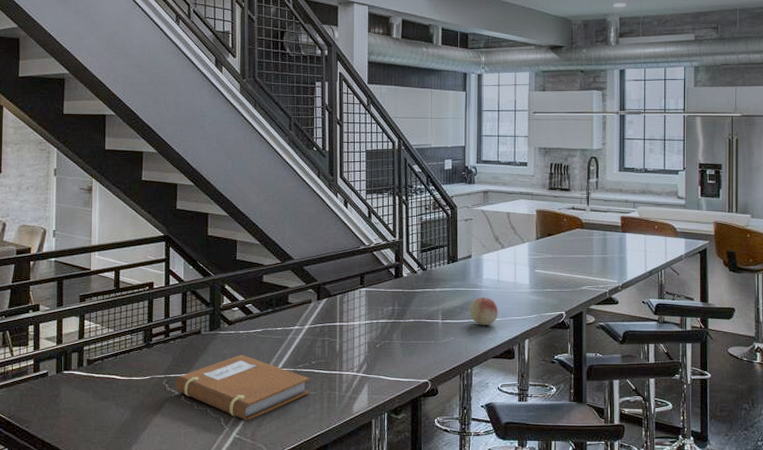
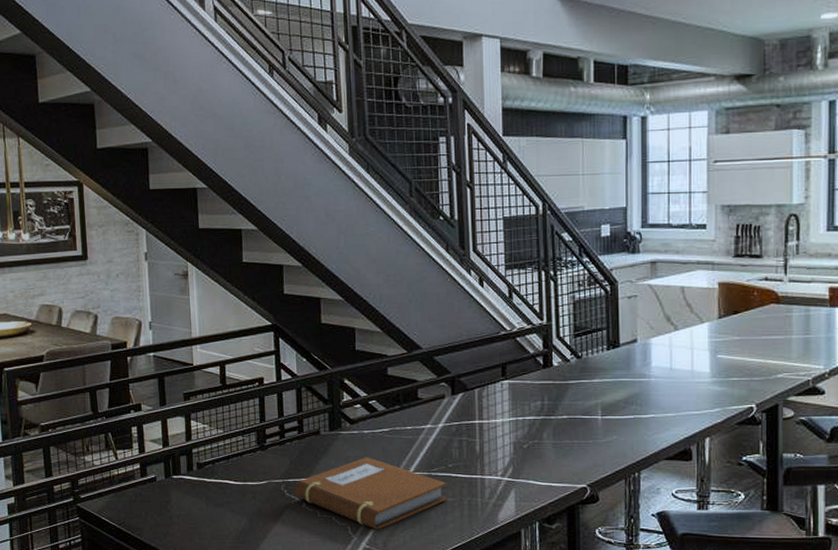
fruit: present [469,297,499,325] -> none [635,389,672,421]

